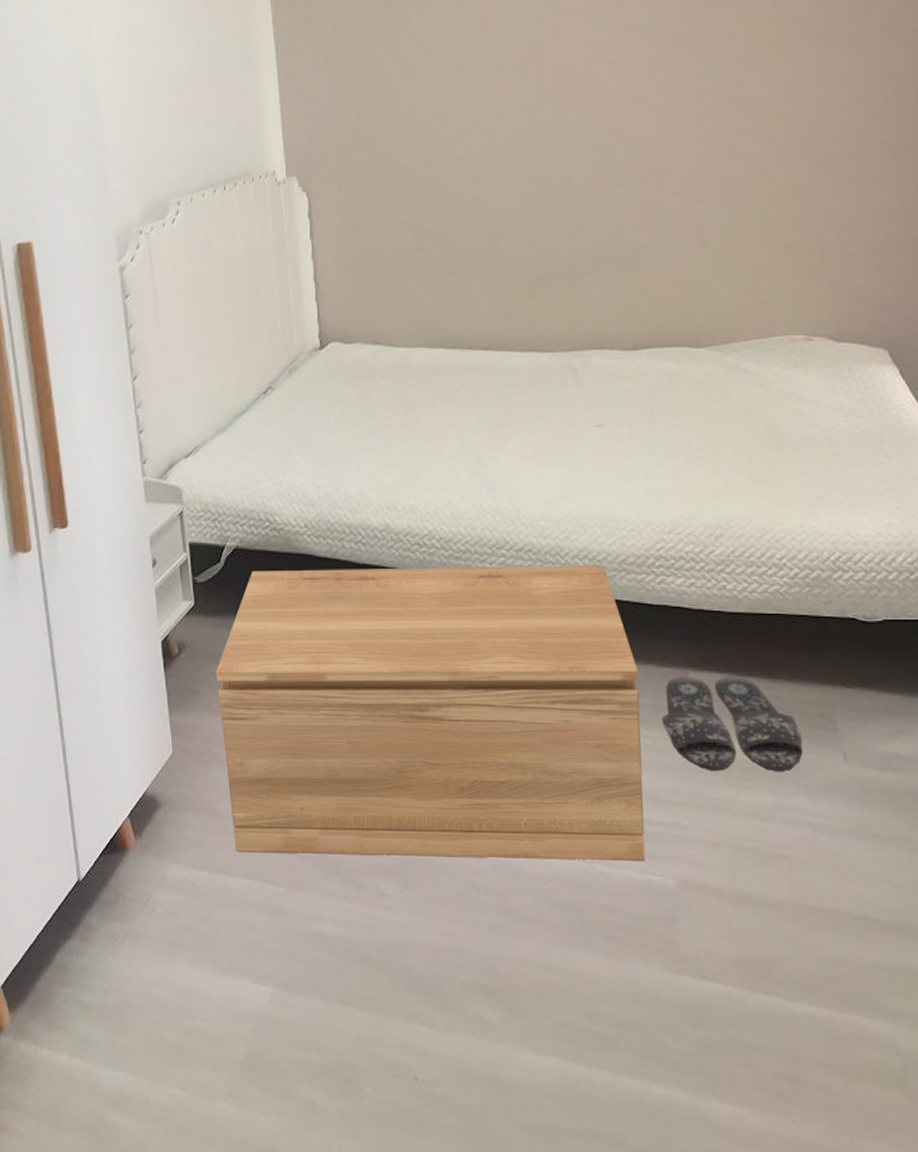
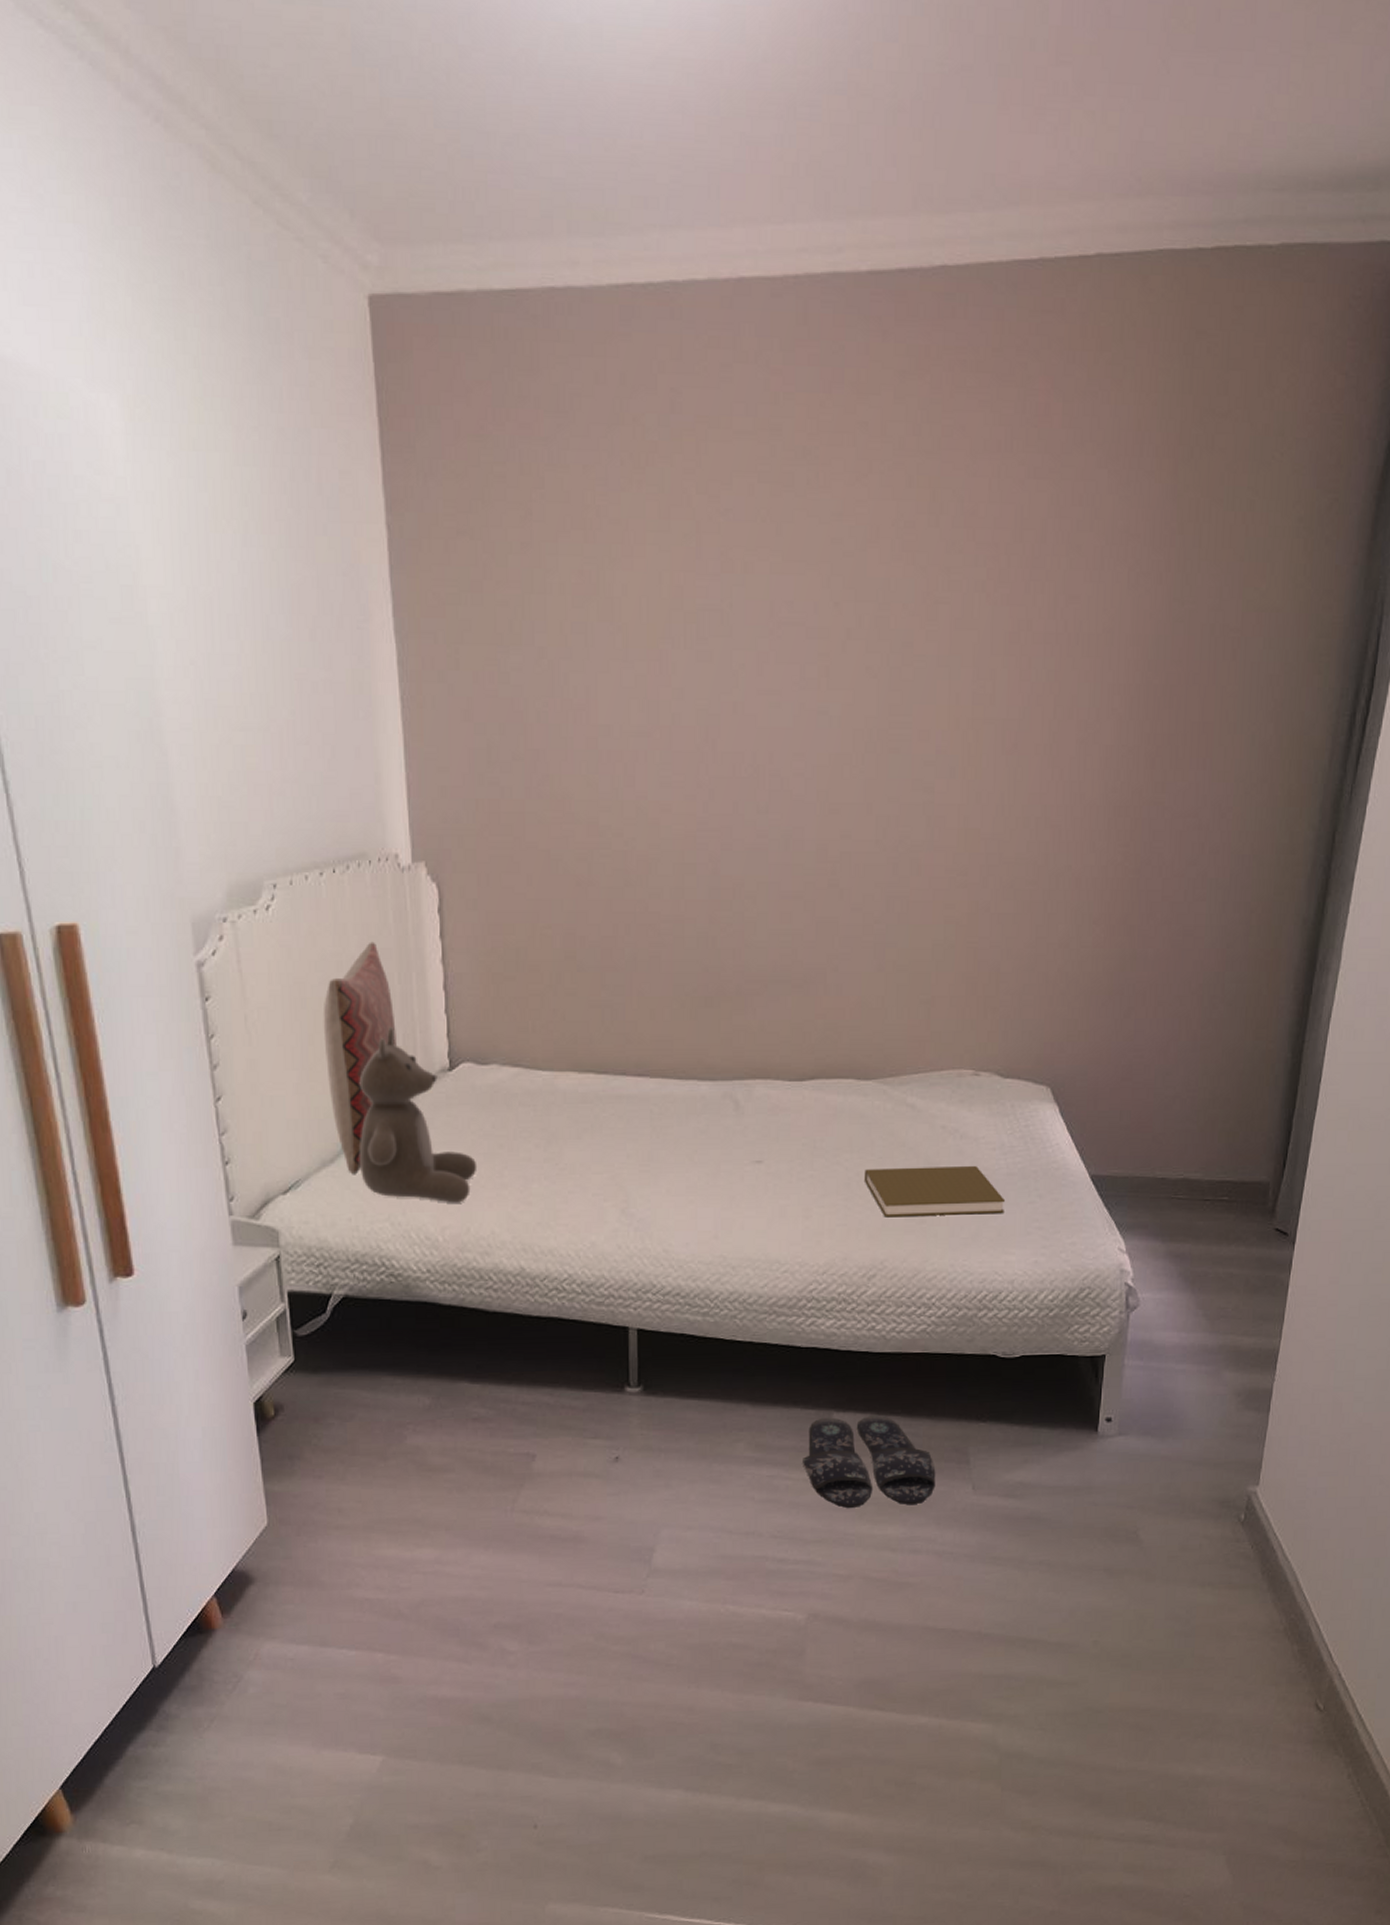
pillow: none [216,244,276,440] -> present [323,942,397,1174]
storage box: present [216,565,646,861] -> none [320,1308,782,1623]
teddy bear: none [246,313,346,465] -> present [359,1026,478,1203]
book: none [703,427,851,478] -> present [863,1165,1006,1218]

